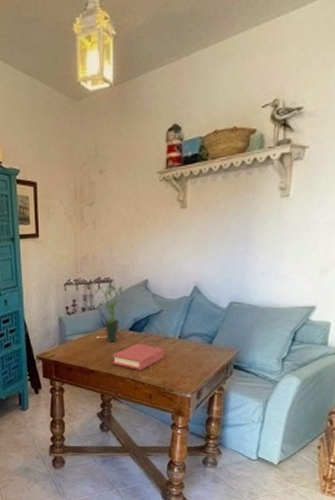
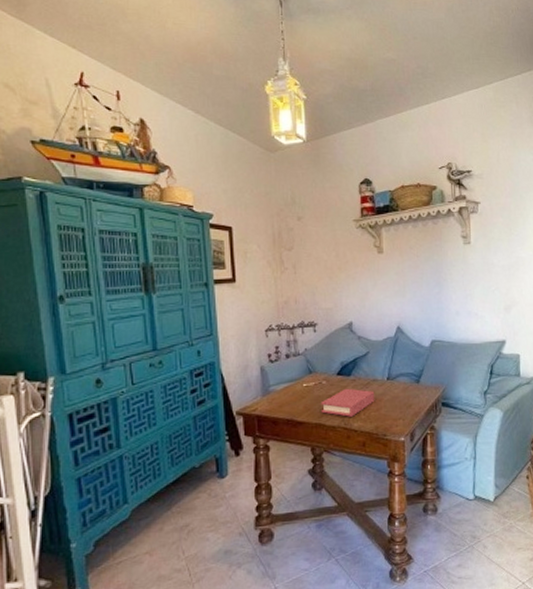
potted plant: present [94,282,123,342] -> none [298,326,328,389]

